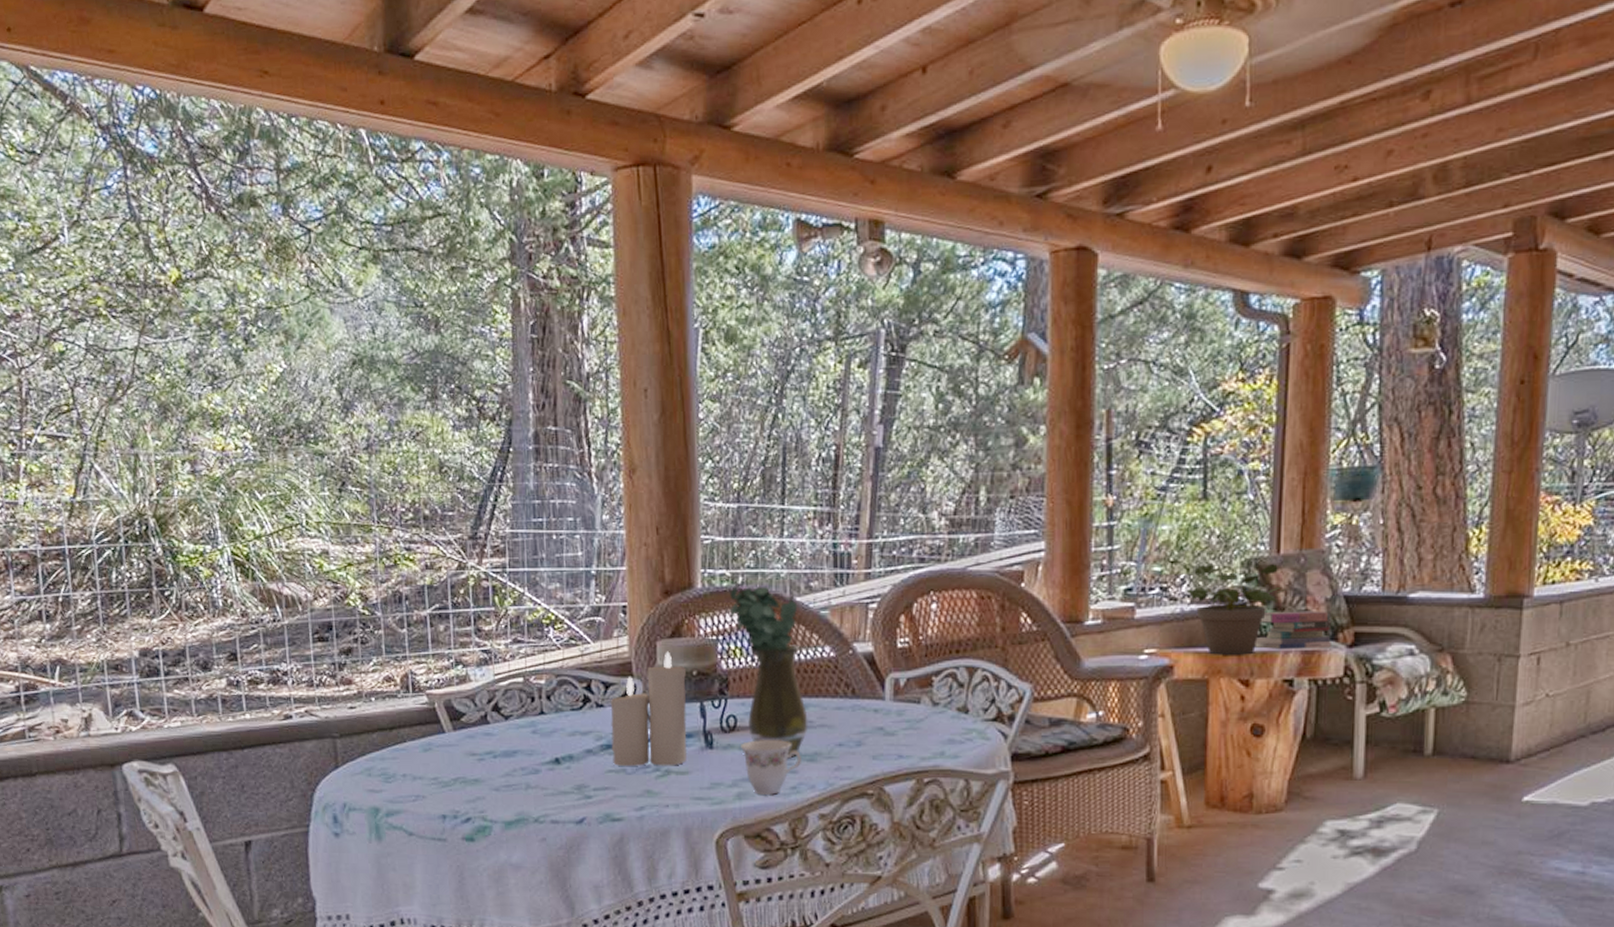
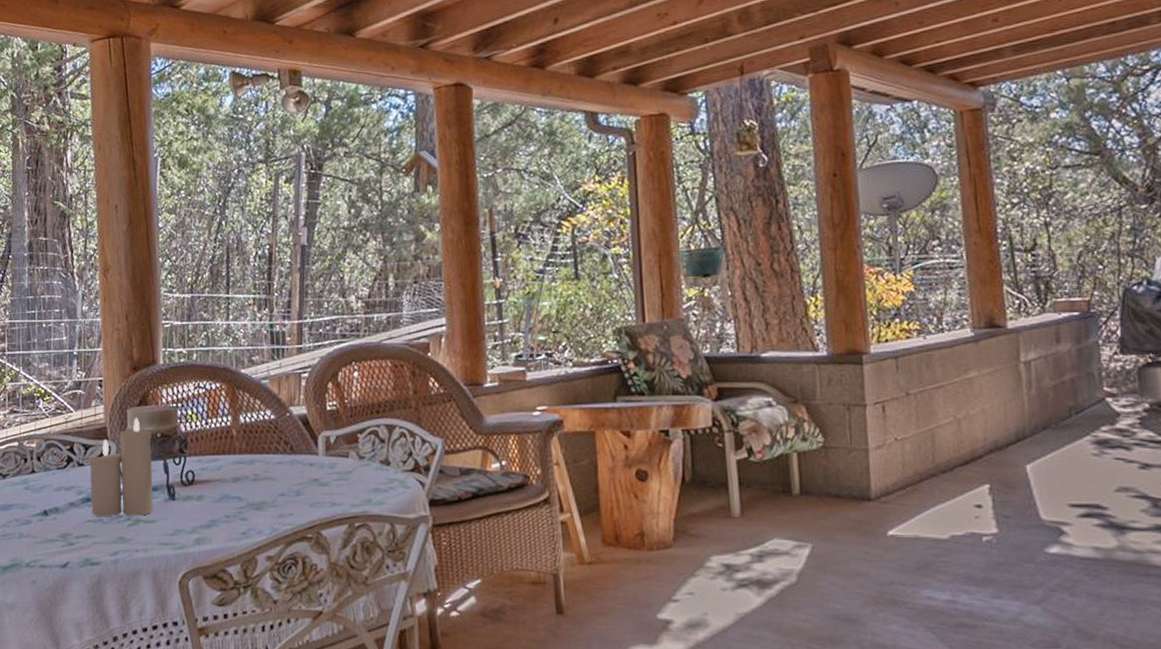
vase: present [729,576,808,756] -> none [186,353,255,505]
teacup: present [740,740,801,795] -> none [197,491,250,540]
potted plant: present [1186,563,1288,655] -> none [568,330,656,410]
books: present [1254,611,1331,650] -> none [631,370,698,405]

